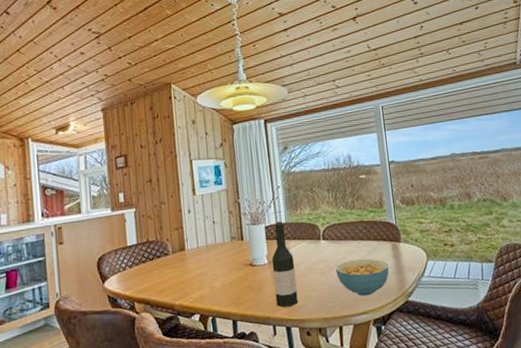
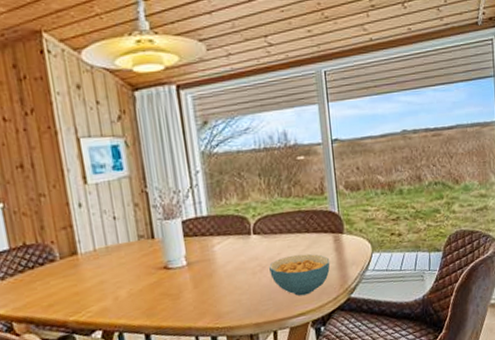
wine bottle: present [271,221,298,308] -> none [191,214,225,315]

